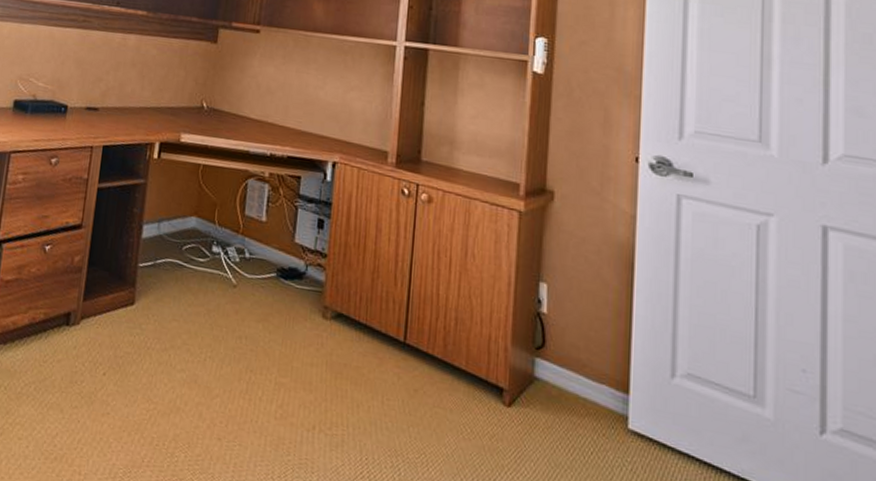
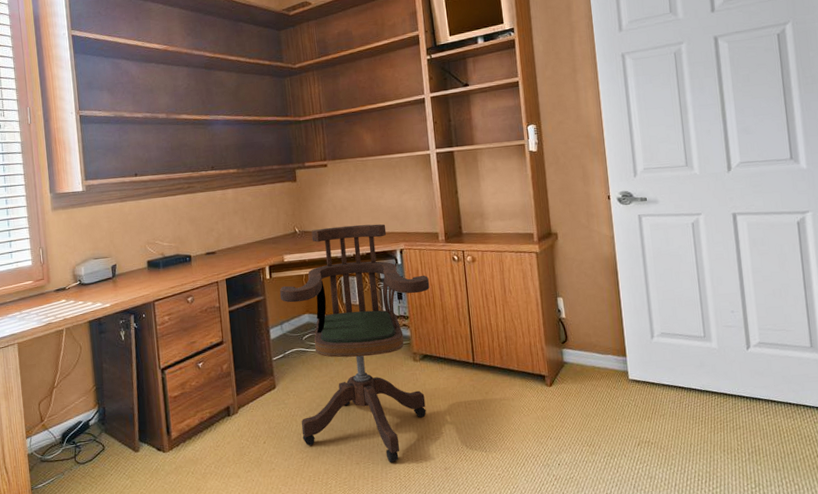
office chair: none [154,109,364,452] -> present [279,224,430,462]

